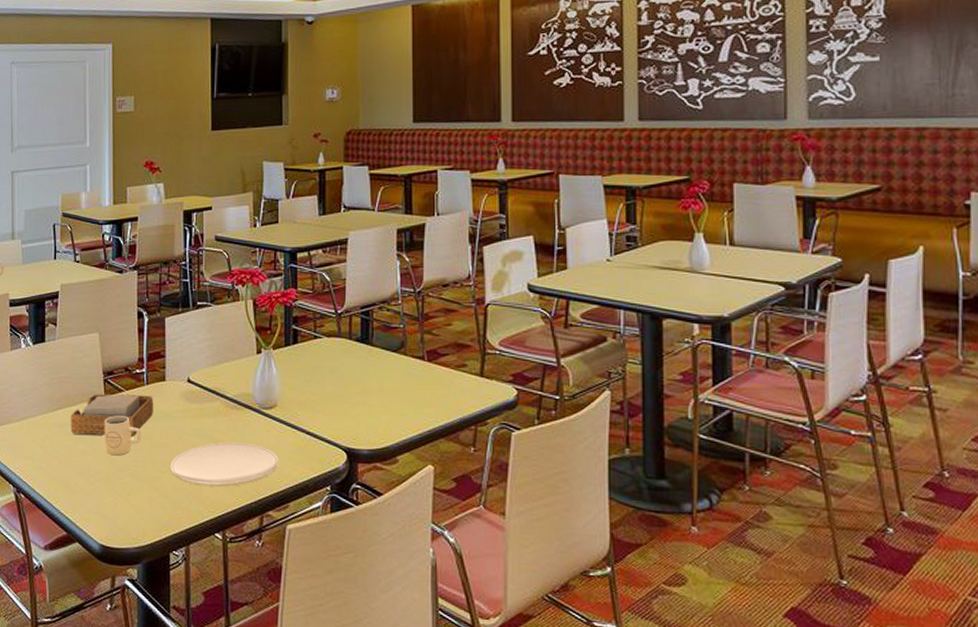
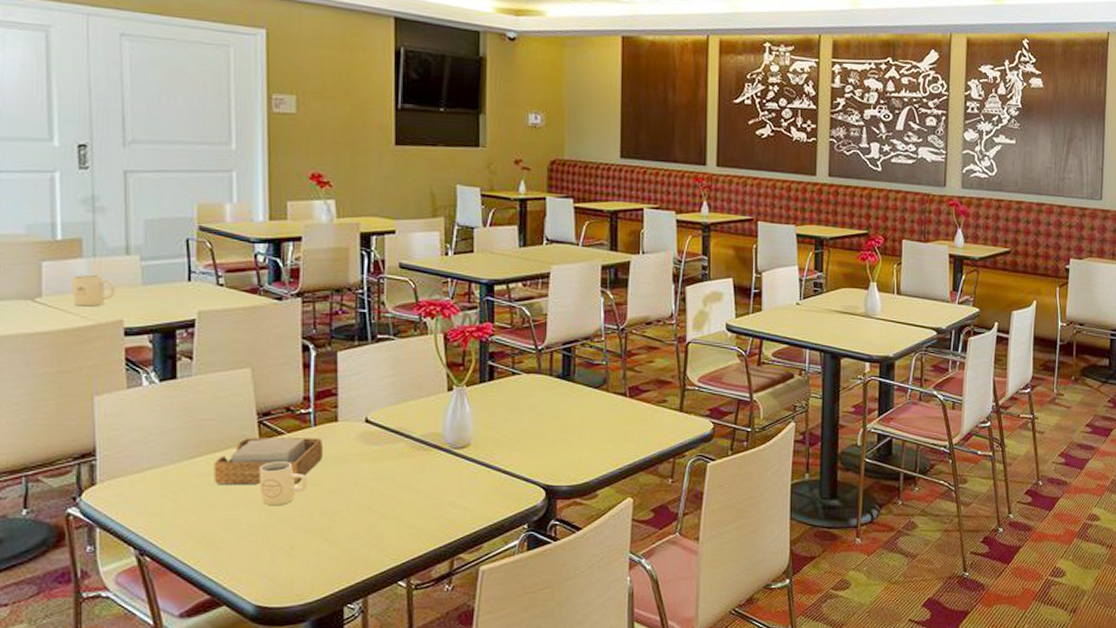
plate: present [170,442,279,487] -> none [344,485,472,533]

